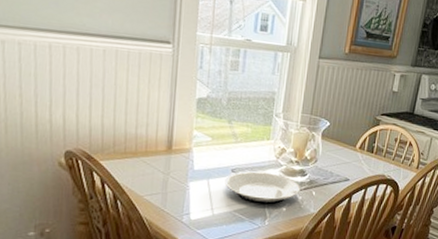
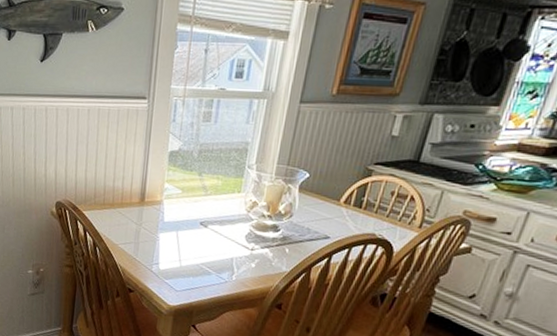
plate: present [225,171,301,205] -> none [193,224,273,260]

